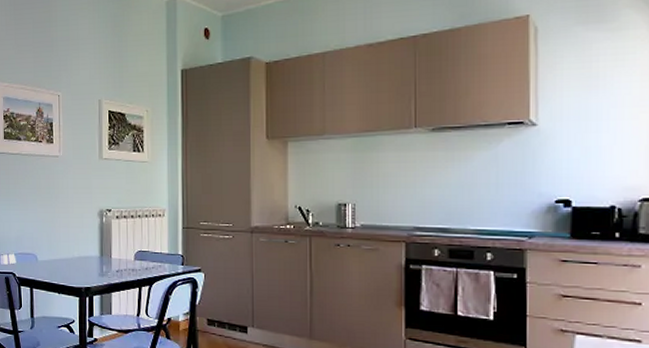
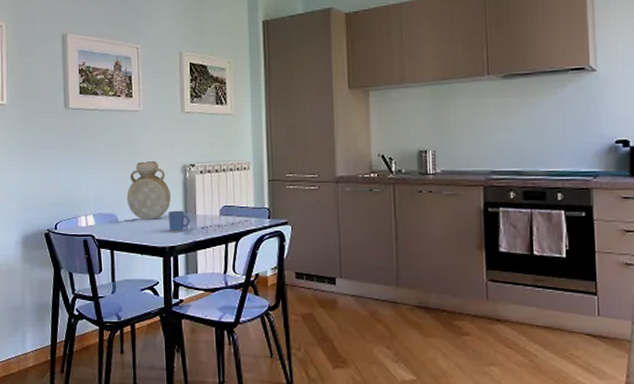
vase: none [46,205,87,261] -> present [126,161,171,220]
mug: none [84,253,106,274] -> present [167,210,190,232]

